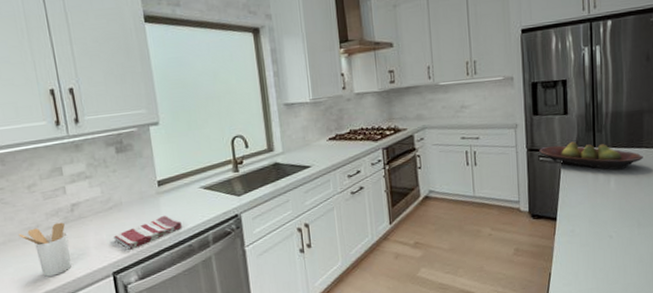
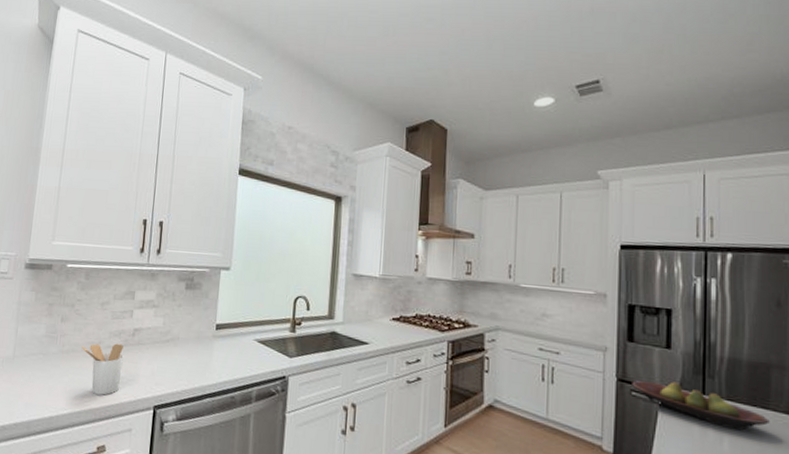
dish towel: present [113,216,182,250] -> none [162,360,229,387]

